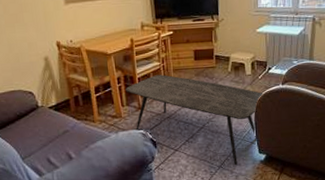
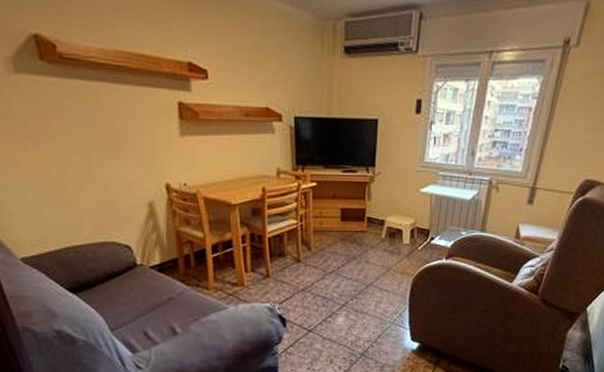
coffee table: present [125,74,263,166] -> none [251,236,422,354]

